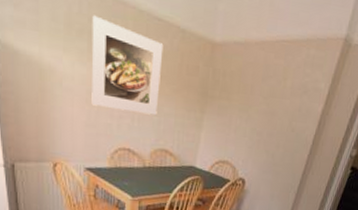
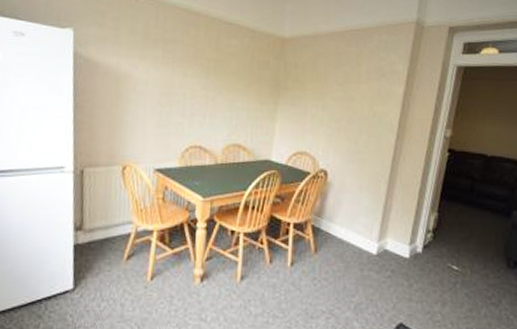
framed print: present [91,15,164,116] -> none [164,26,234,111]

